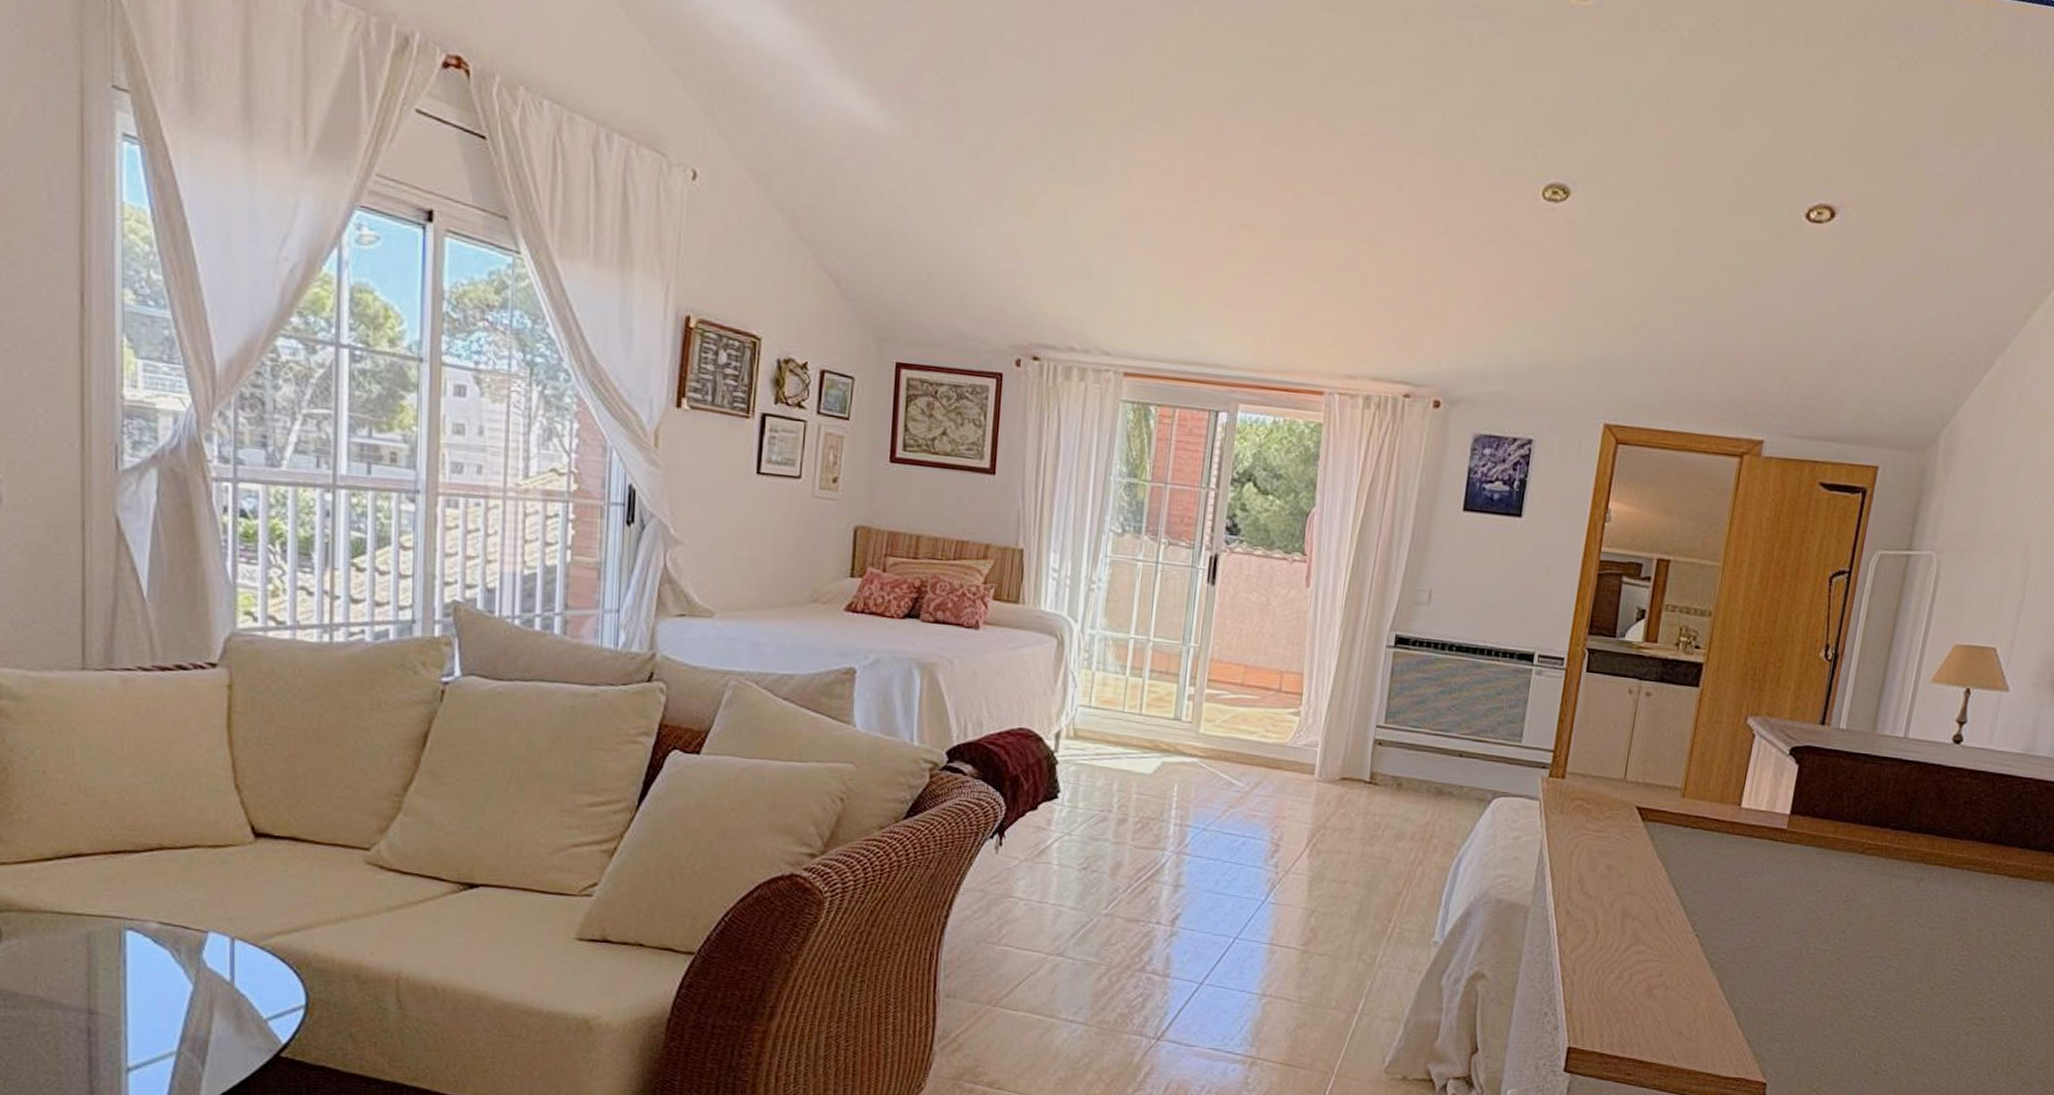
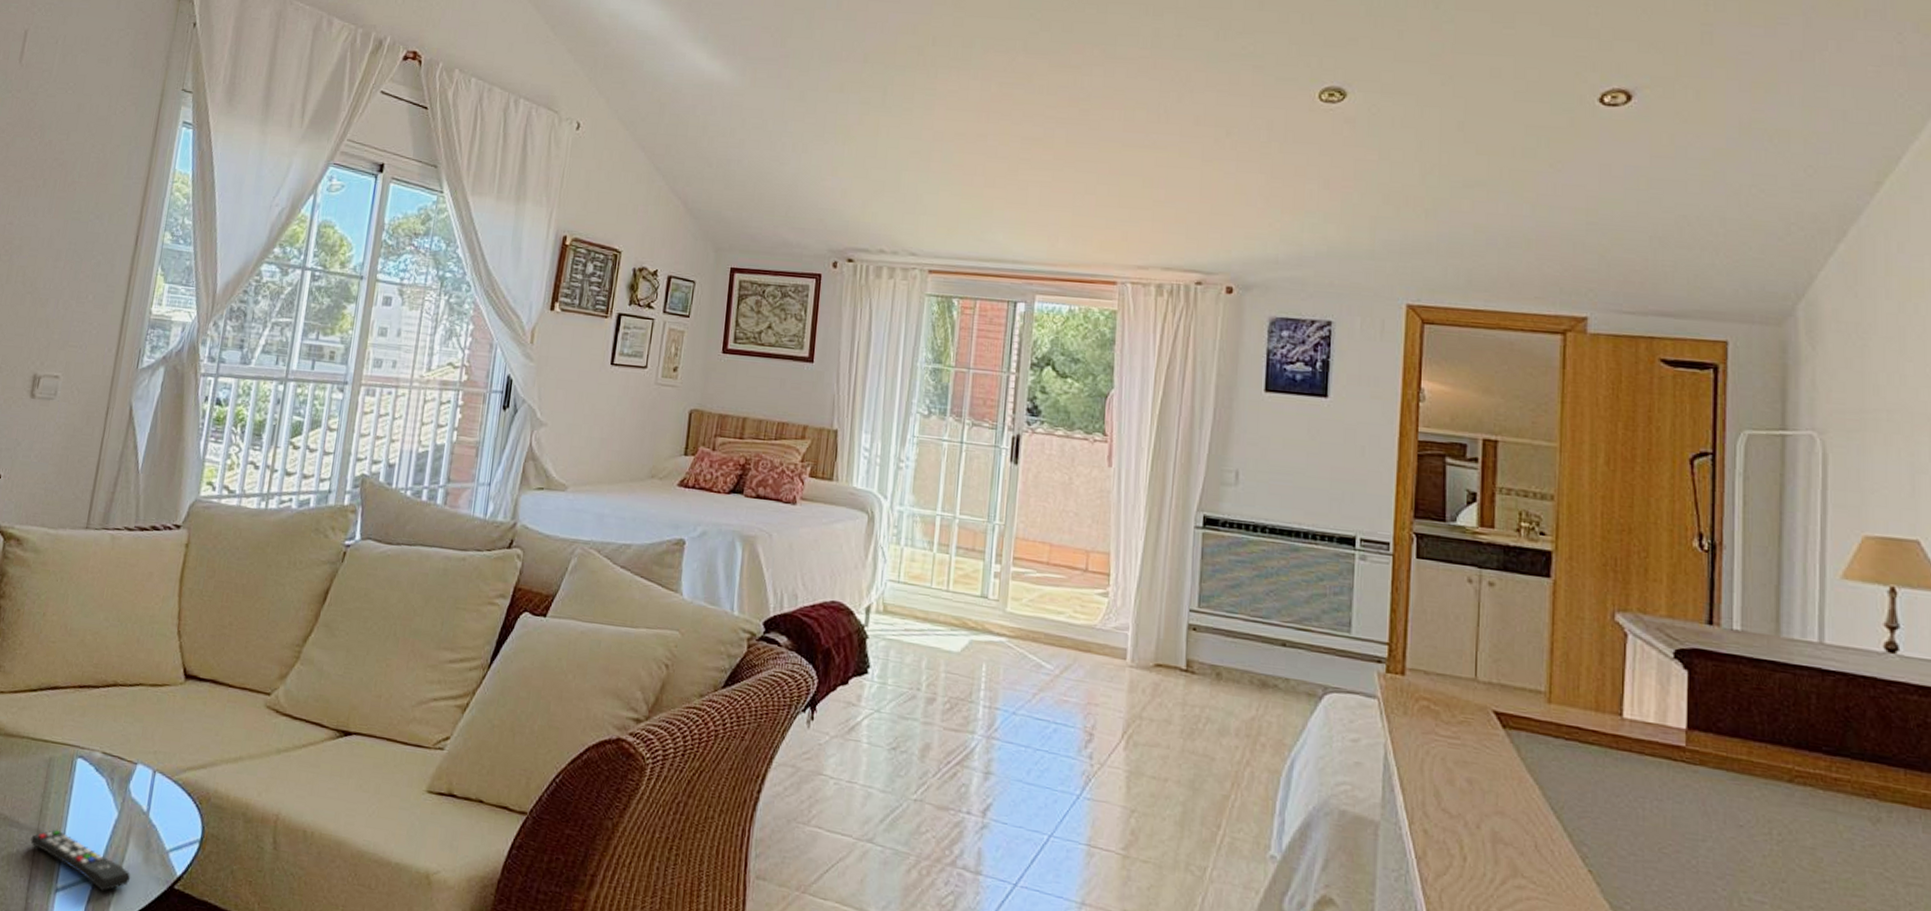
remote control: none [81,1007,223,1067] -> present [30,829,131,892]

